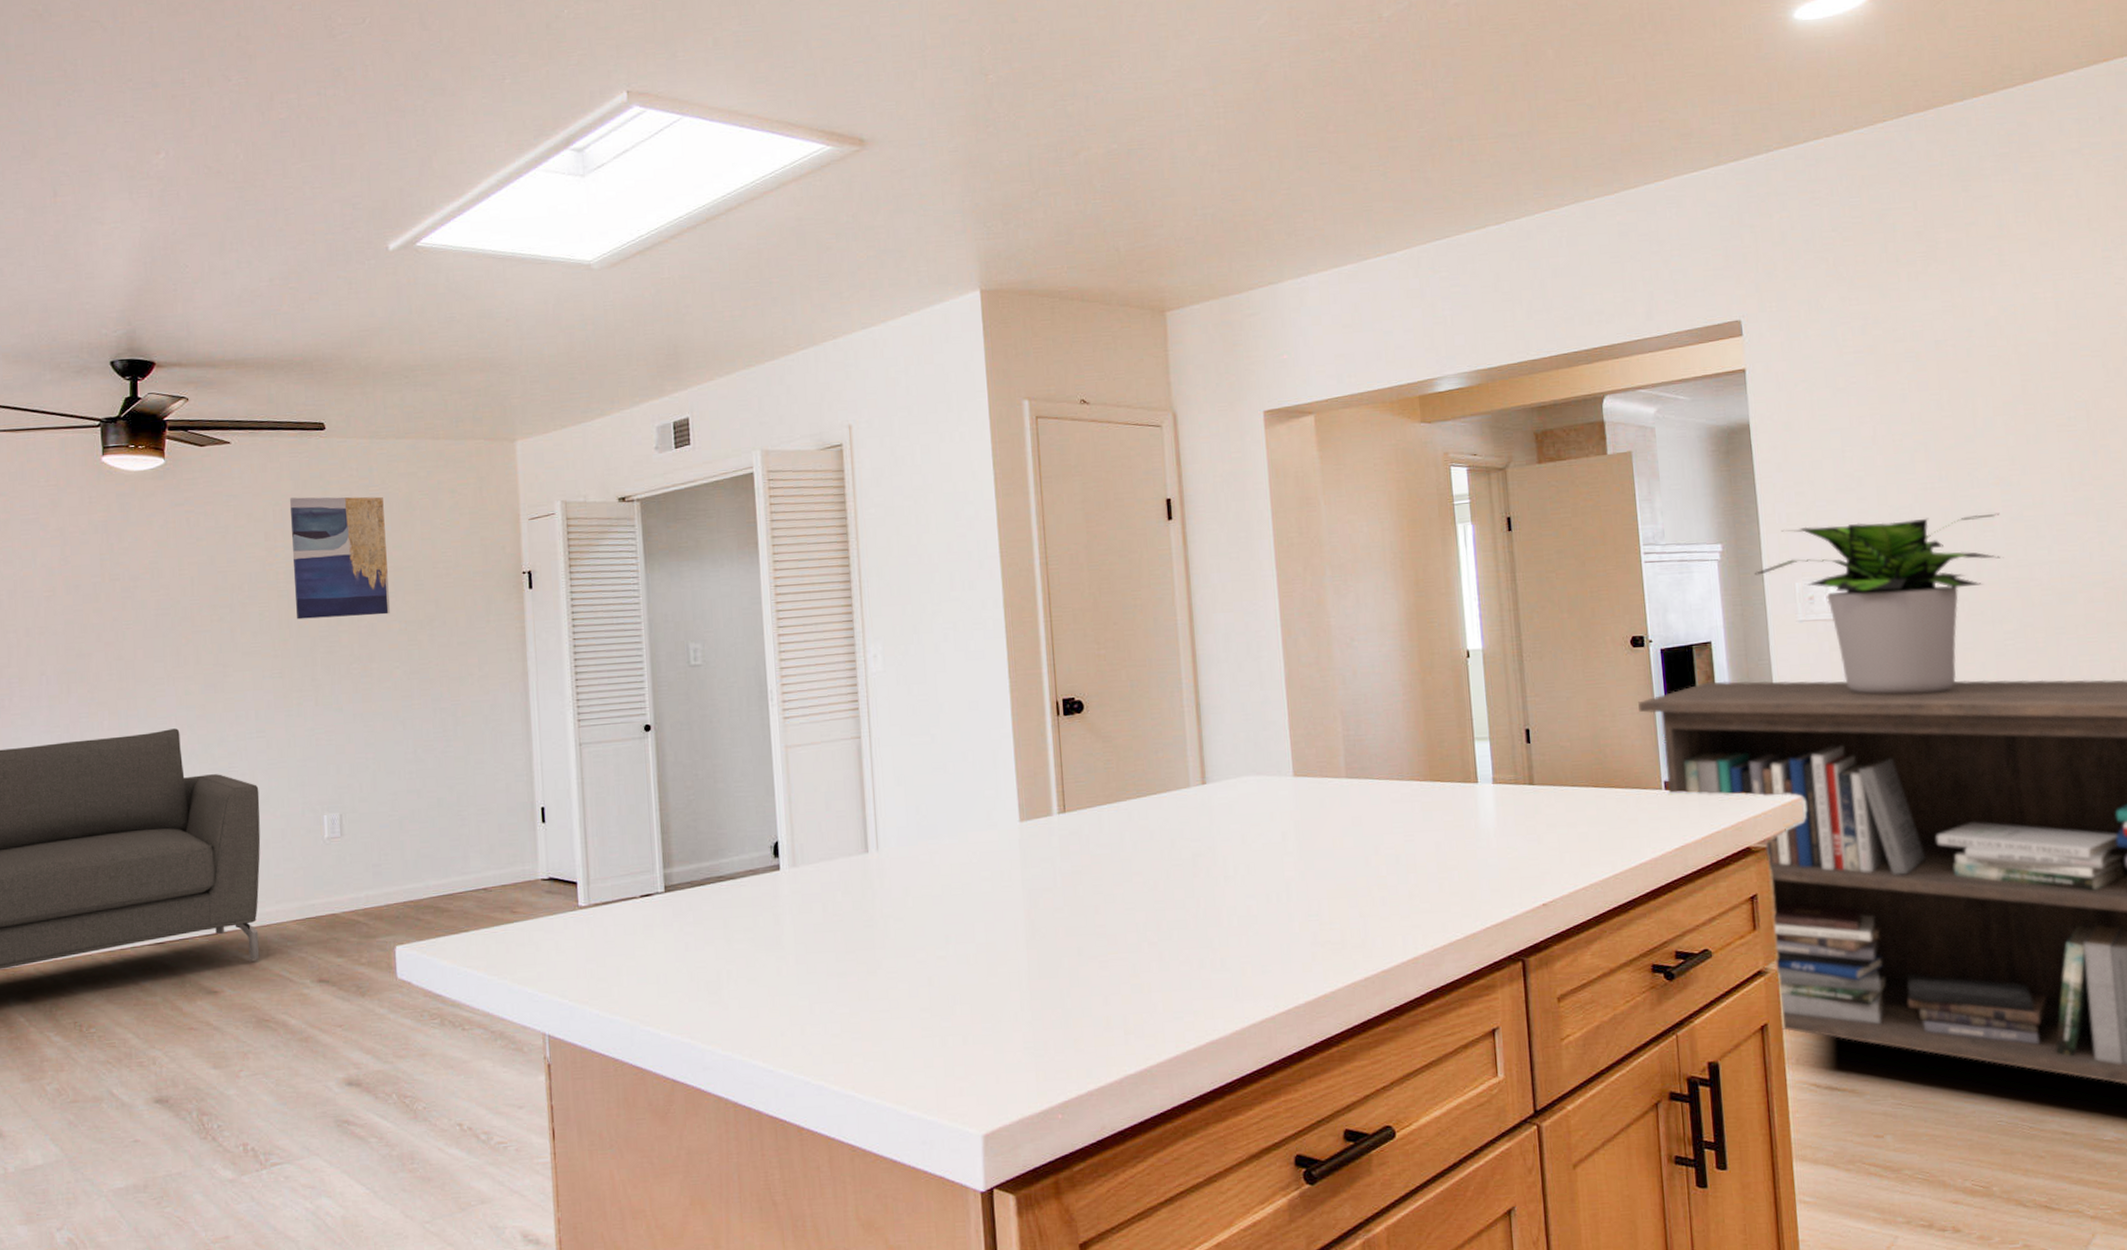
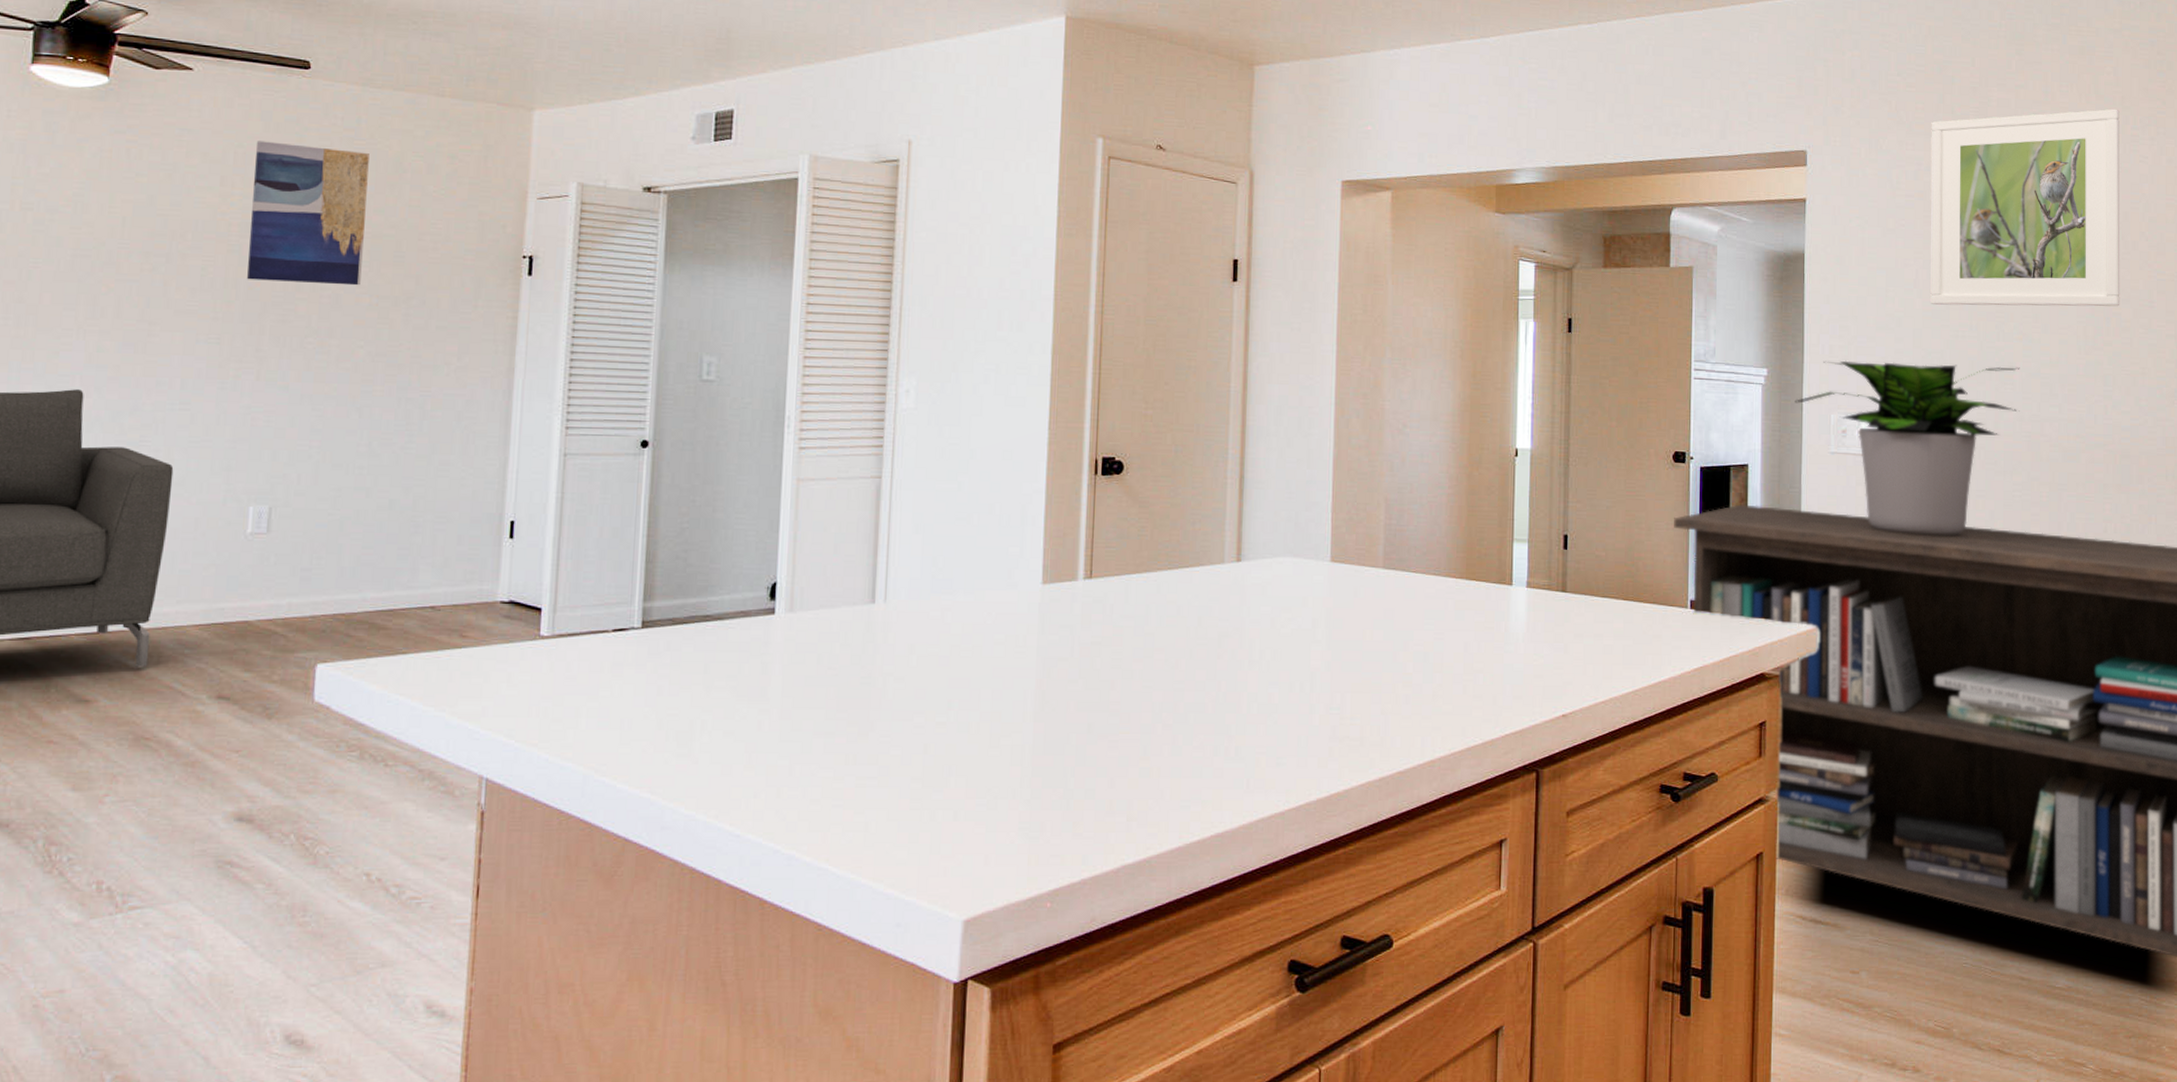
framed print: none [1874,232,2108,459] -> present [1929,108,2120,307]

